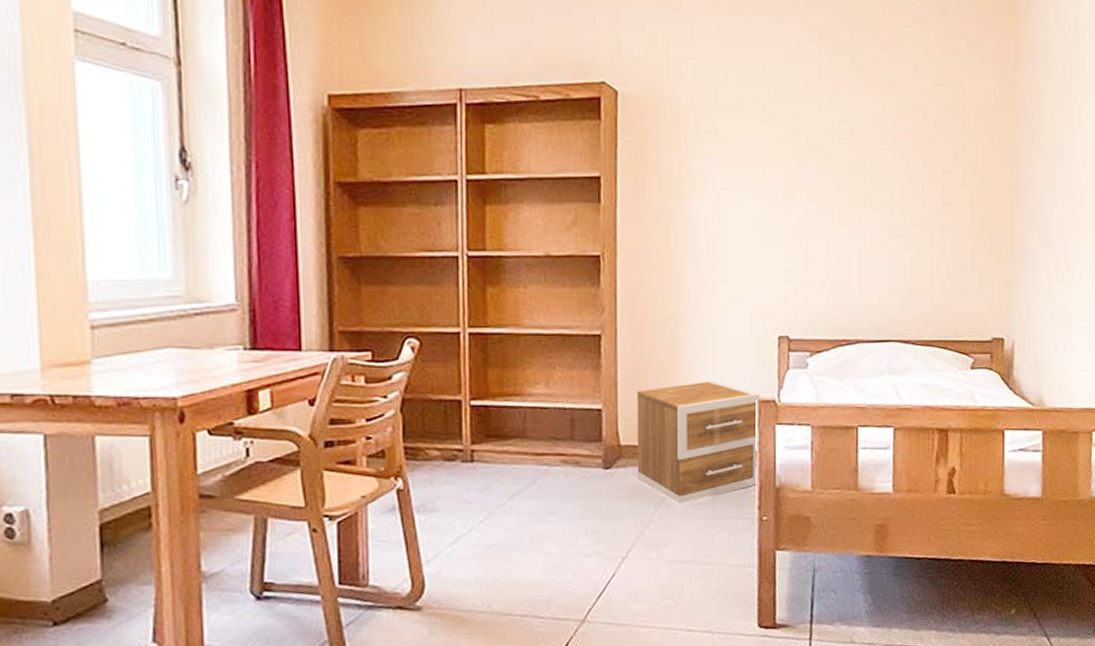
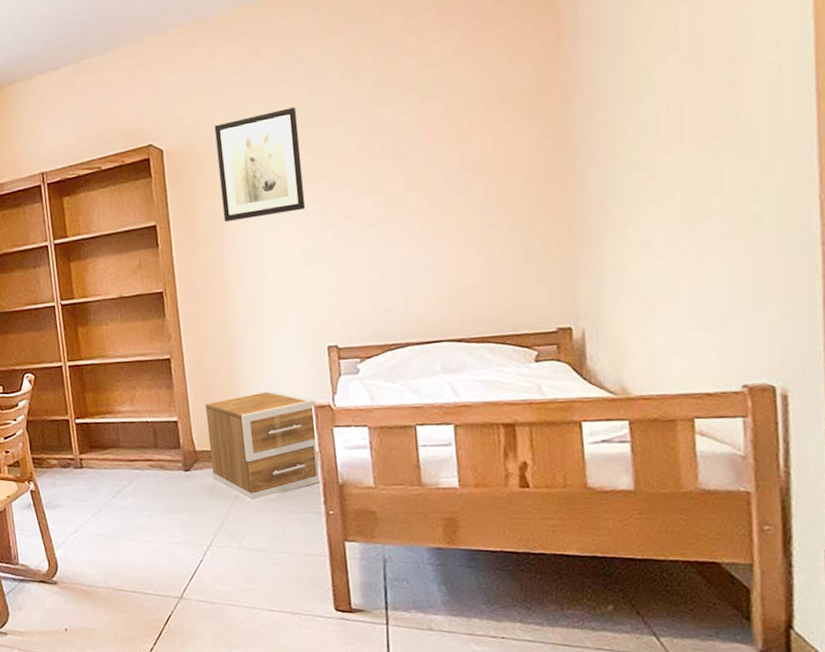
wall art: none [680,73,771,186] -> present [214,107,306,222]

